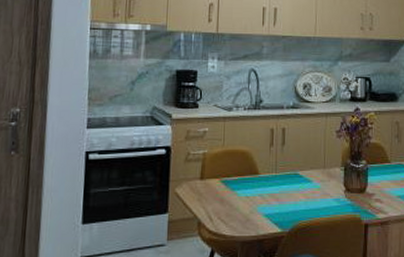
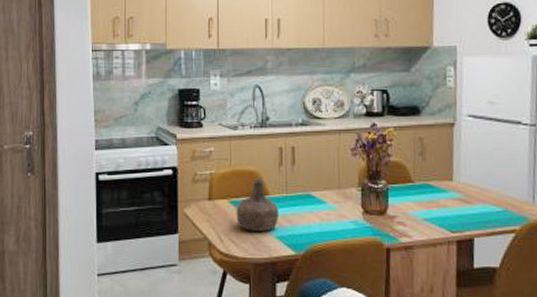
bottle: none [226,158,267,210] -> present [236,178,279,231]

